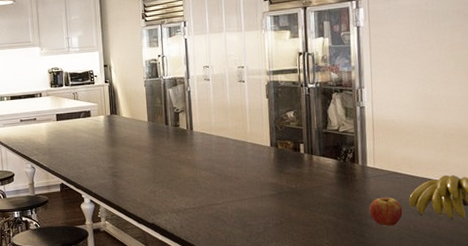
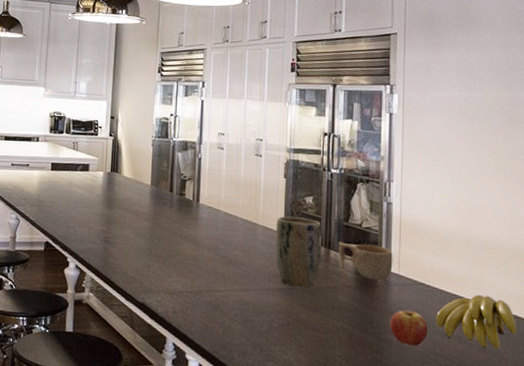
plant pot: none [263,130,305,191] -> present [275,216,321,287]
cup: none [319,145,369,176] -> present [338,242,393,282]

